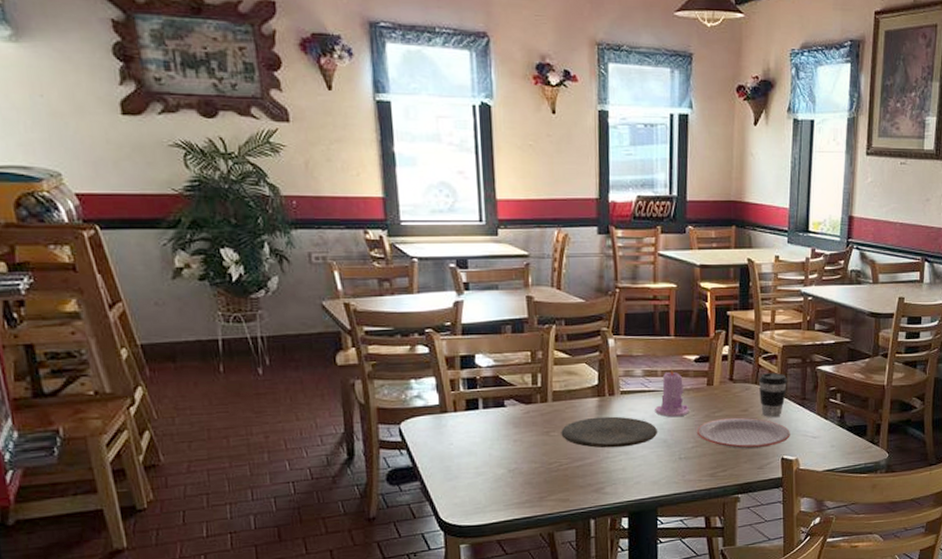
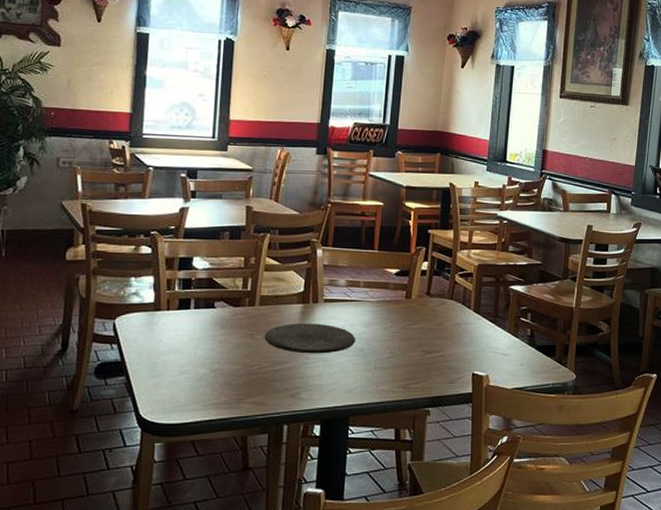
candle: present [655,369,689,417] -> none [355,280,387,327]
plate: present [696,417,790,449] -> none [392,330,482,362]
coffee cup: present [758,373,788,418] -> none [454,290,482,333]

